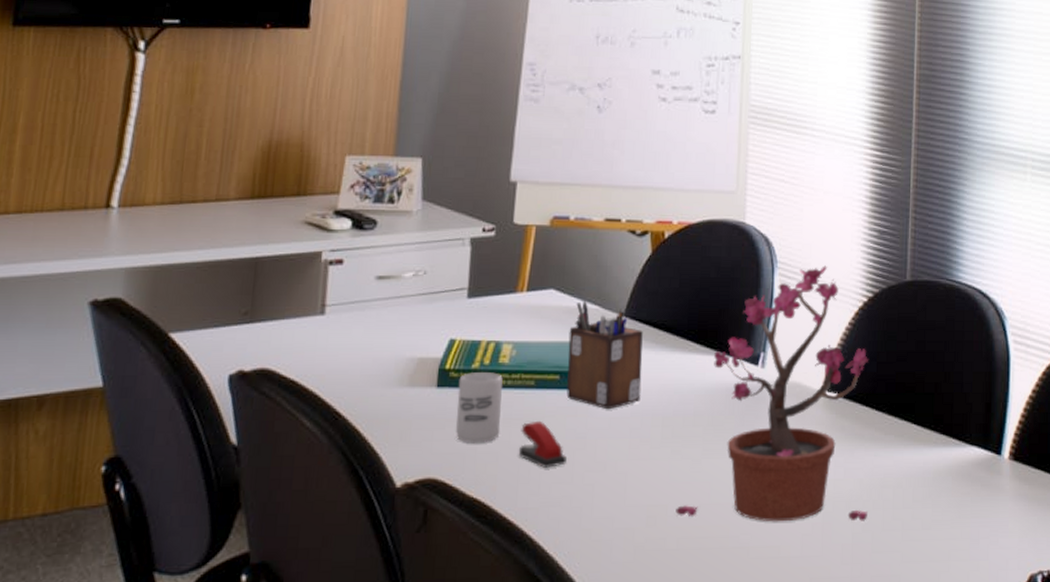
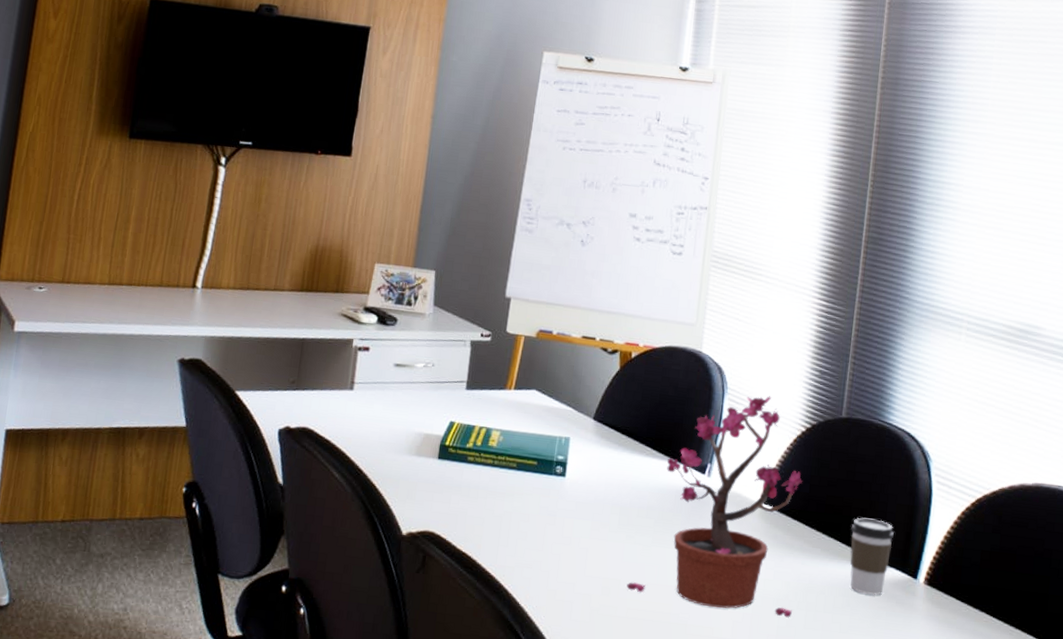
cup: present [456,372,503,444] -> none [451,450,491,509]
stapler: present [518,420,567,468] -> none [500,496,539,536]
desk organizer: present [566,300,643,410] -> none [542,402,608,495]
coffee cup: none [925,392,973,482] -> present [850,517,895,596]

